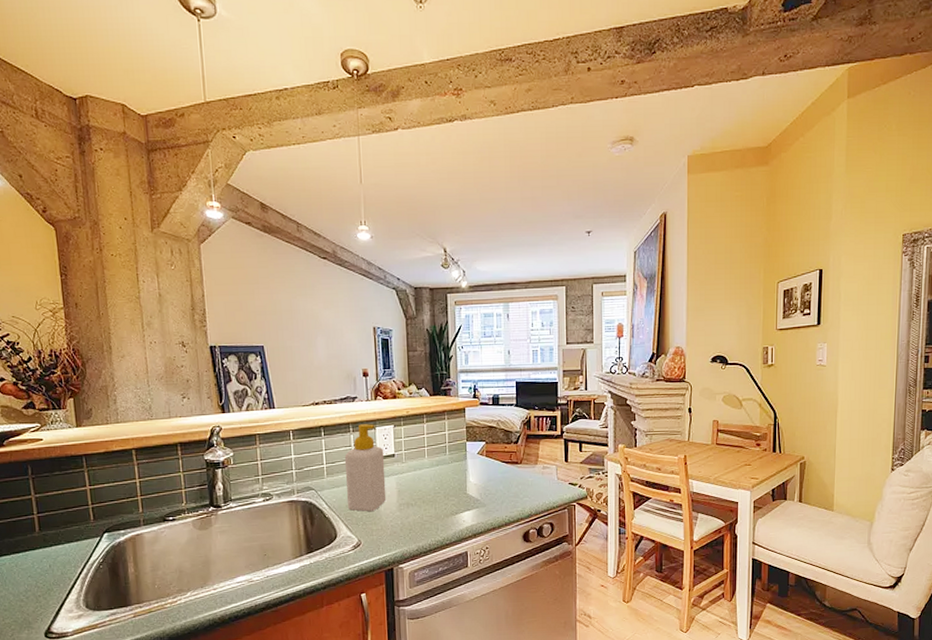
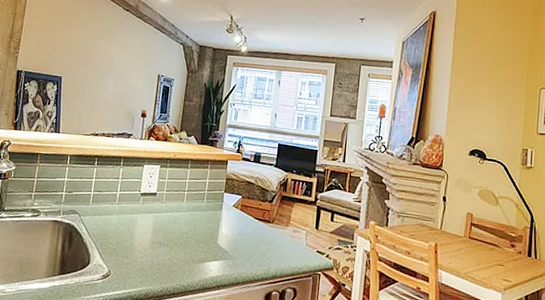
soap bottle: present [345,424,387,512] -> none [105,160,148,245]

